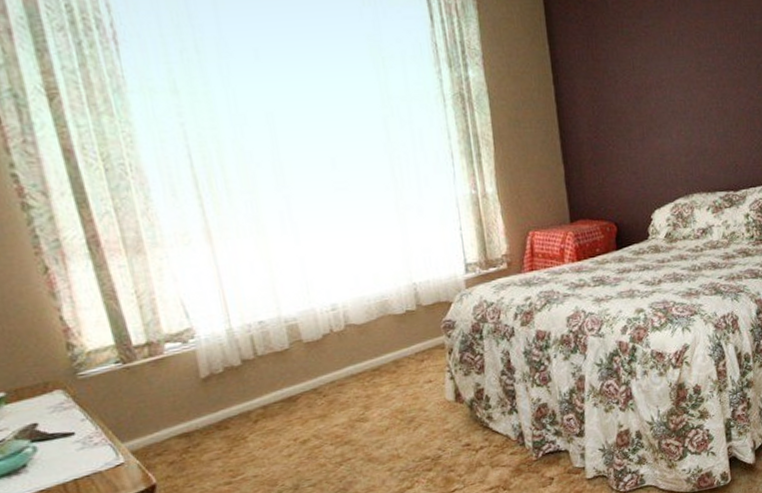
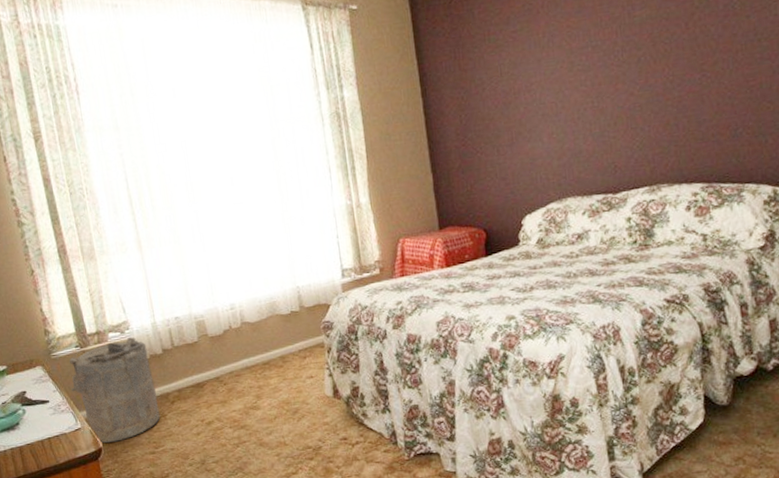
laundry hamper: none [106,347,239,479] -> present [69,337,160,443]

